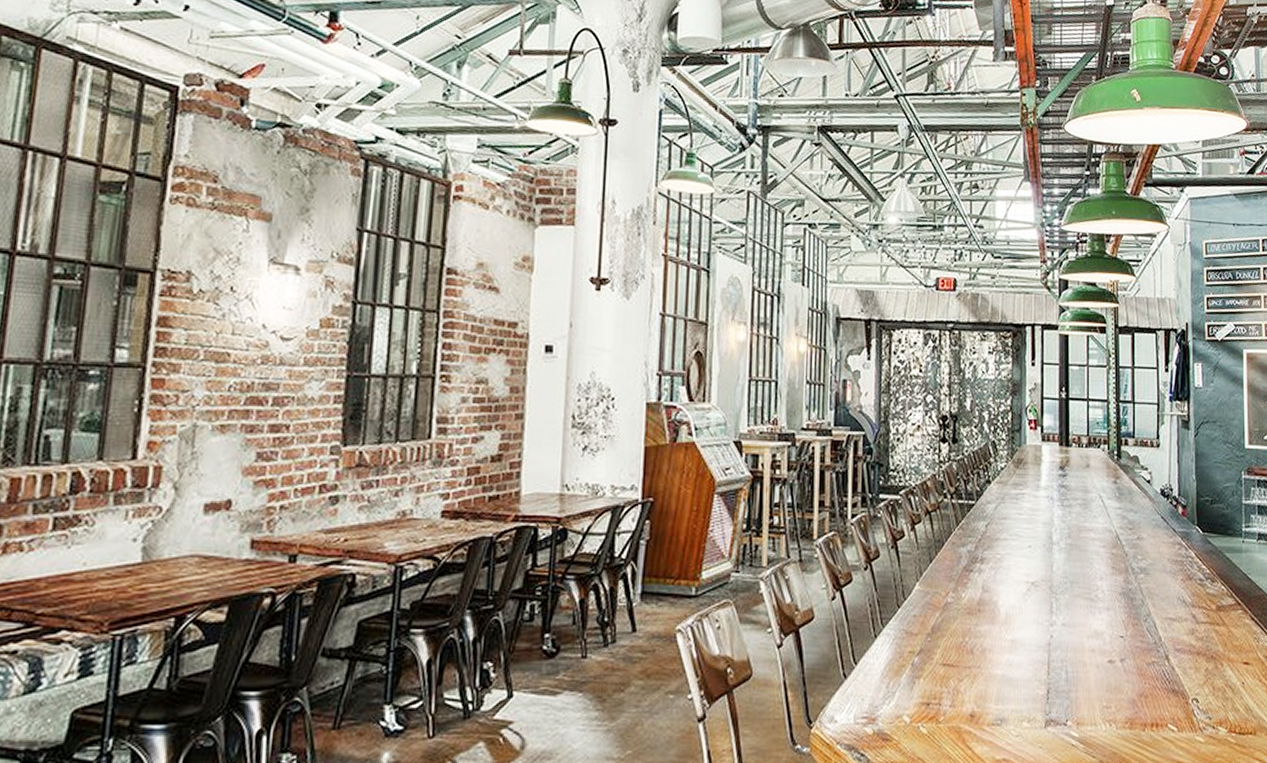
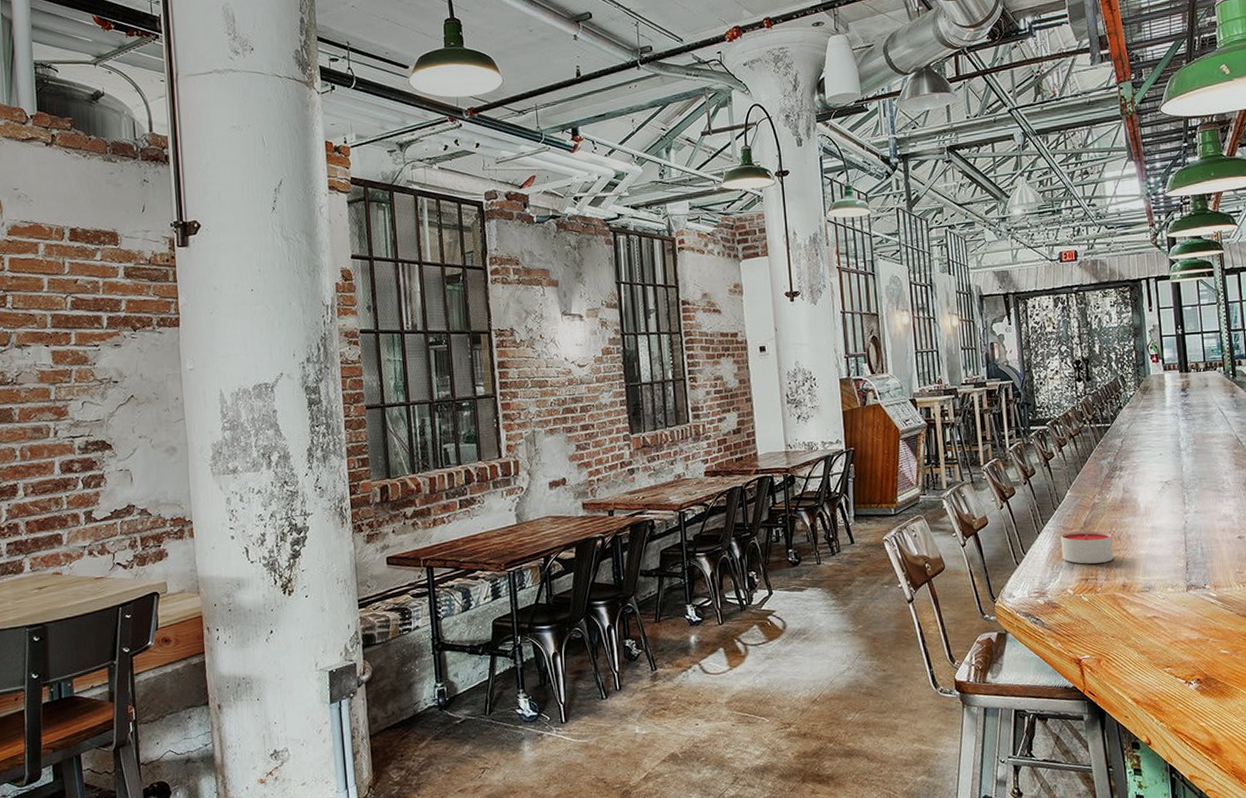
candle: none [901,637,963,683] -> present [1060,530,1113,564]

